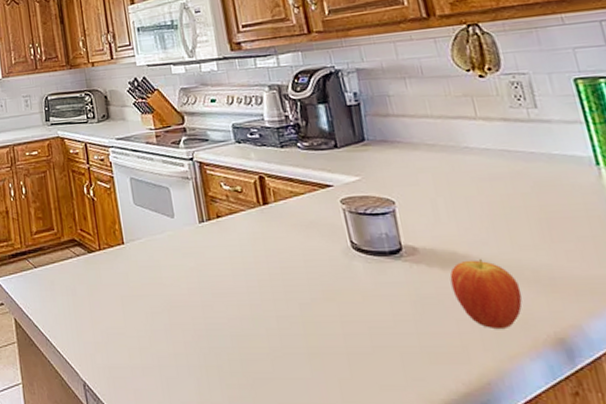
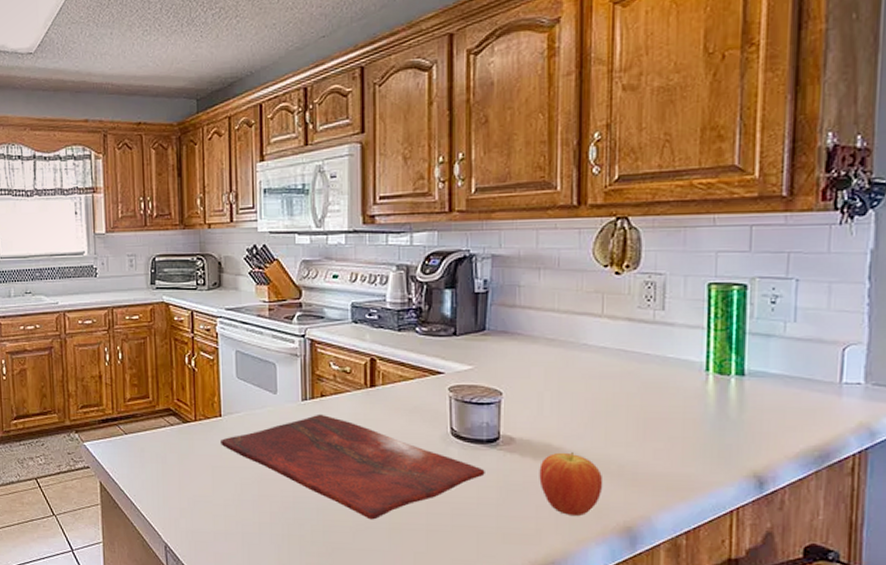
cutting board: none [126,235,395,345] -> present [221,414,485,520]

